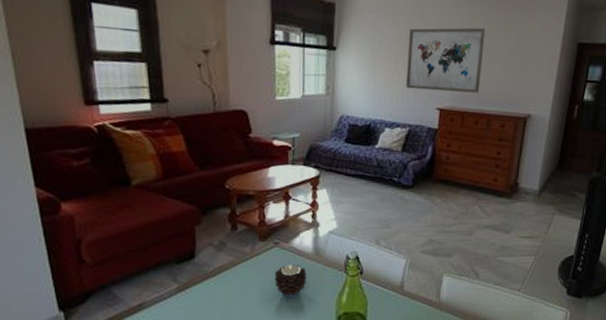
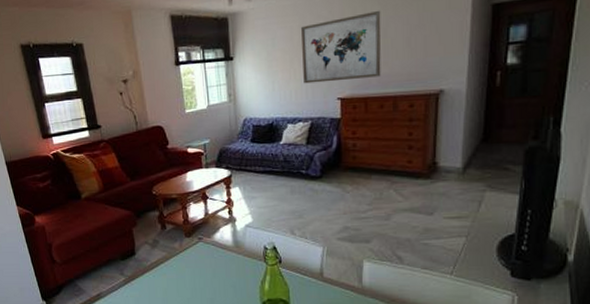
candle: present [274,265,307,298] -> none [201,257,230,287]

